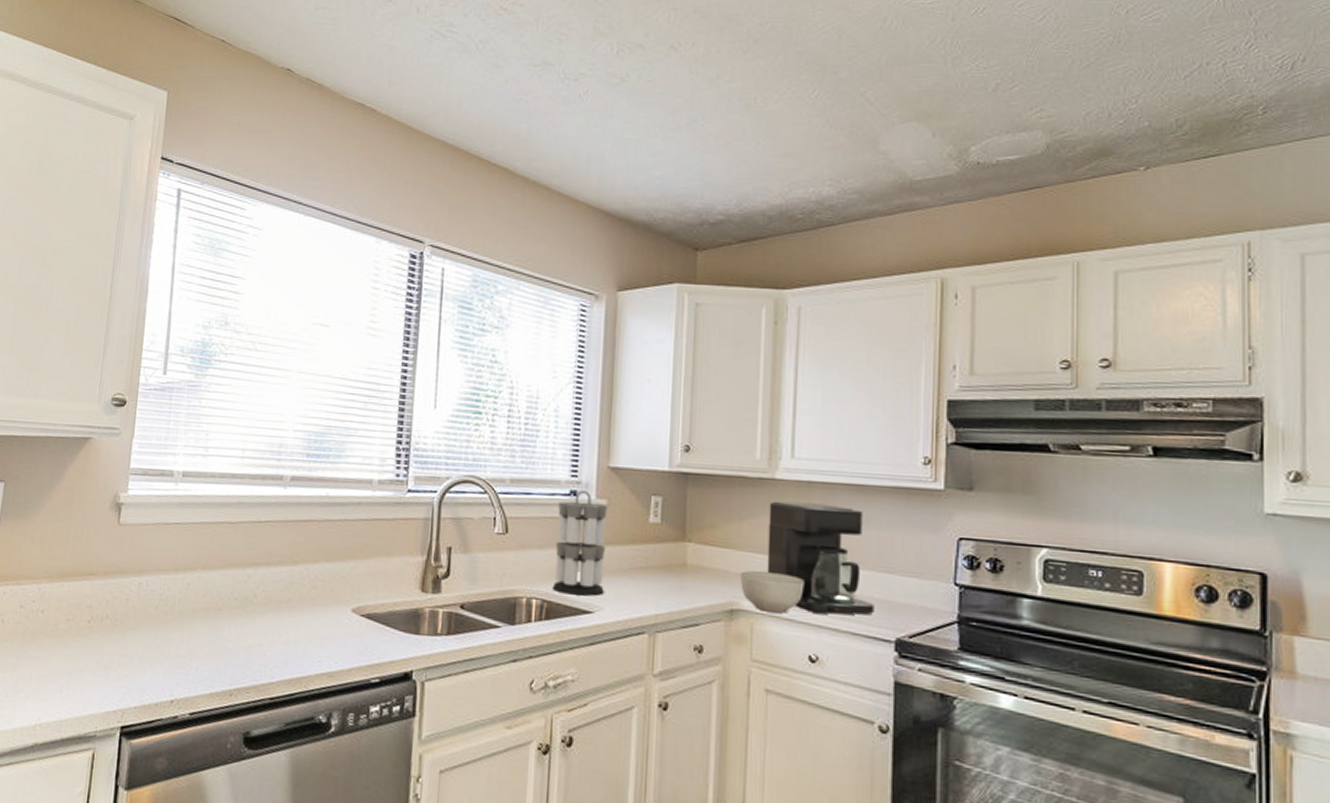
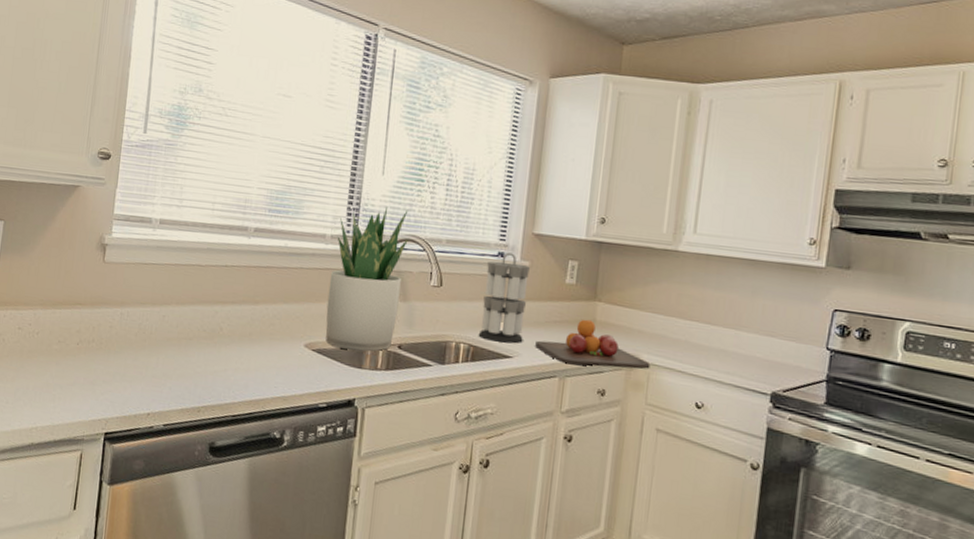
planter: none [375,444,467,615] -> present [325,206,409,352]
chopping board: none [619,563,753,620] -> present [535,319,651,369]
bowl: present [739,570,805,613] -> none [641,328,697,366]
coffee maker: present [767,500,875,615] -> none [665,269,756,371]

